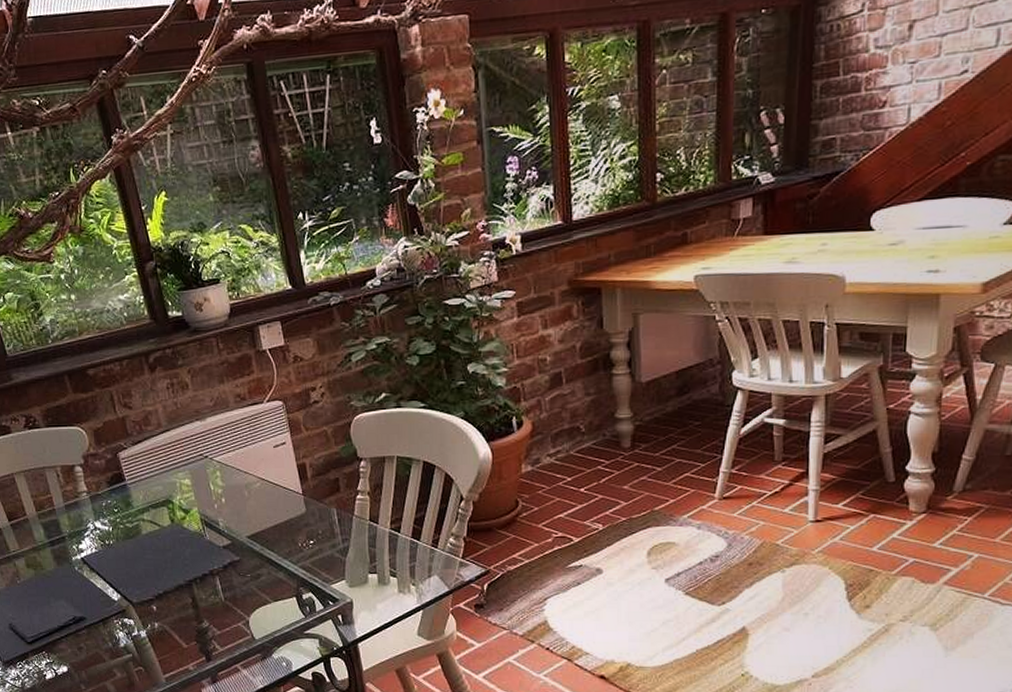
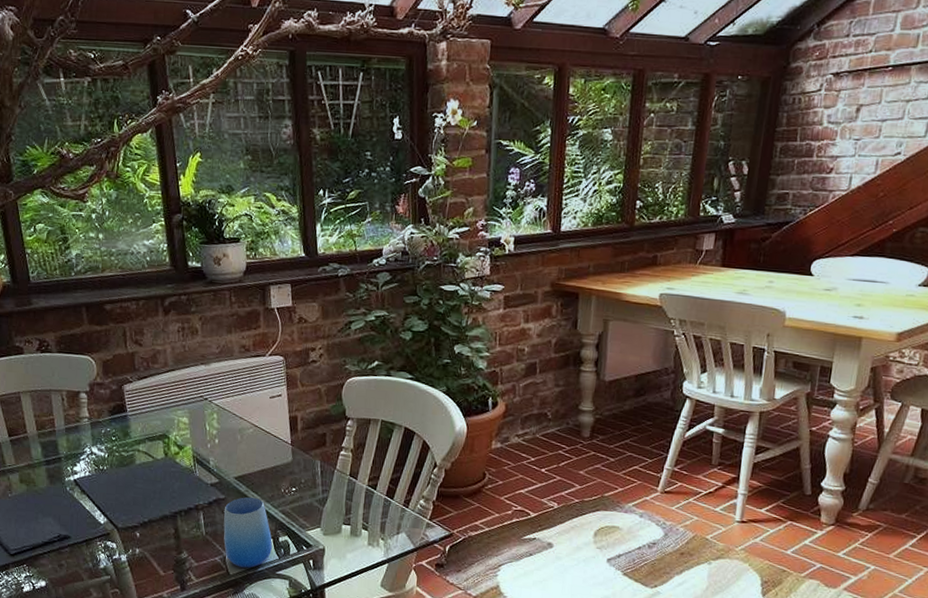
cup: none [240,555,297,631] -> present [223,496,273,568]

